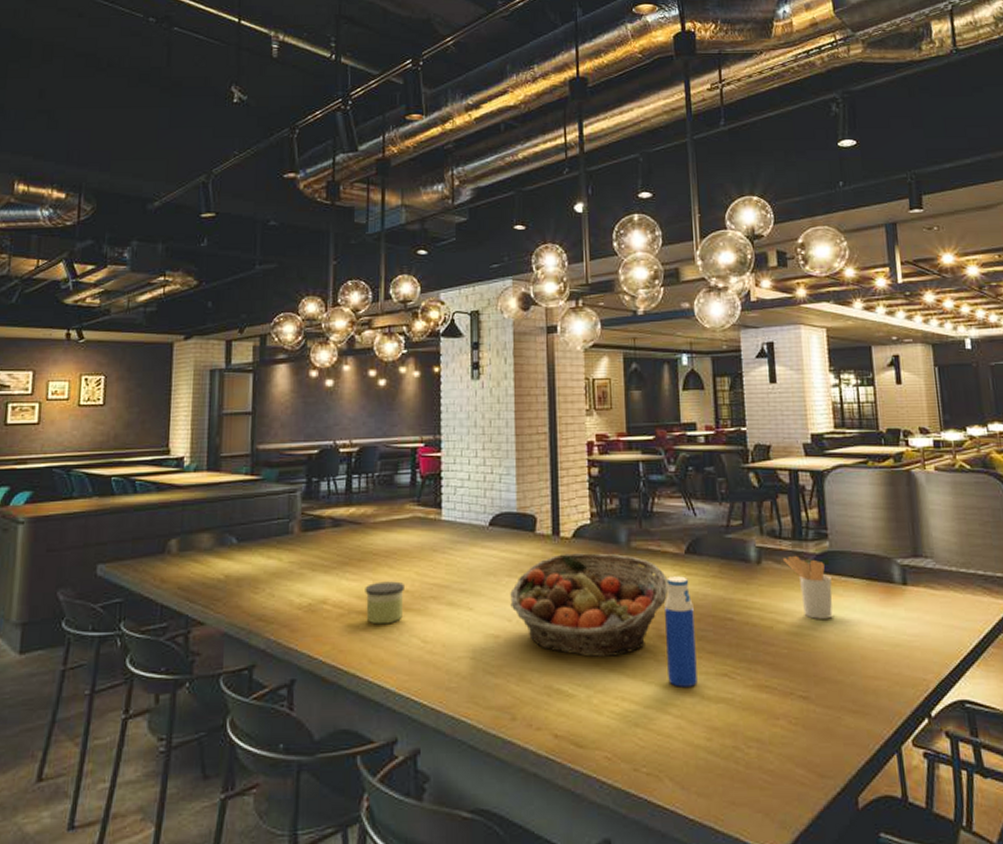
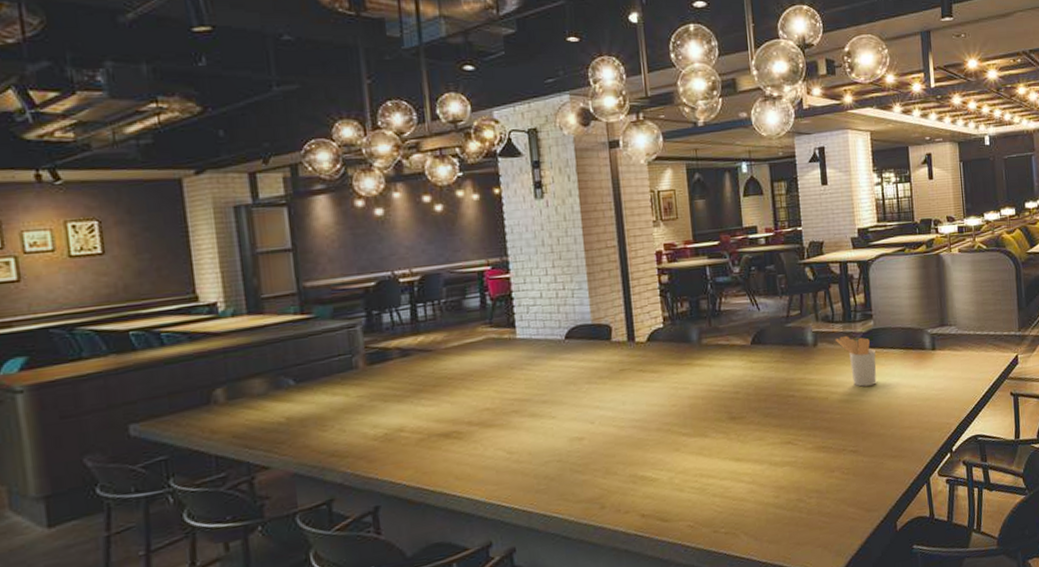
candle: present [365,581,404,625] -> none [443,401,485,444]
fruit basket: present [510,553,669,658] -> none [591,351,738,445]
water bottle: present [664,576,698,687] -> none [734,364,766,459]

